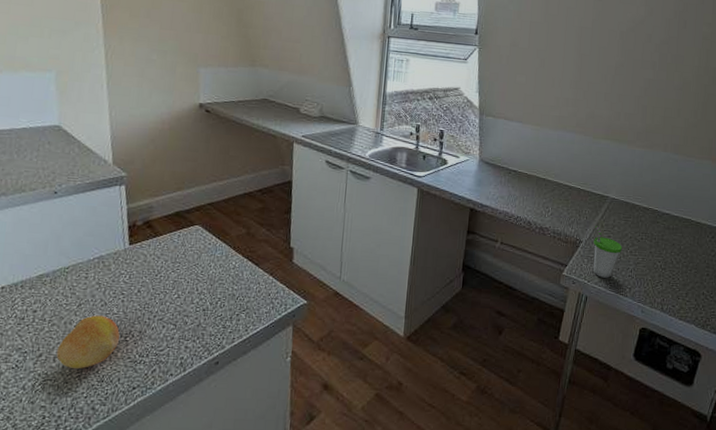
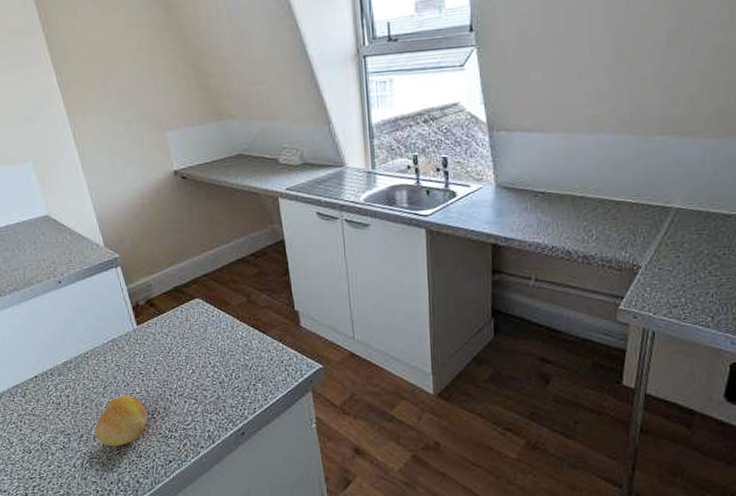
cup: present [593,225,623,278] -> none [656,244,698,308]

